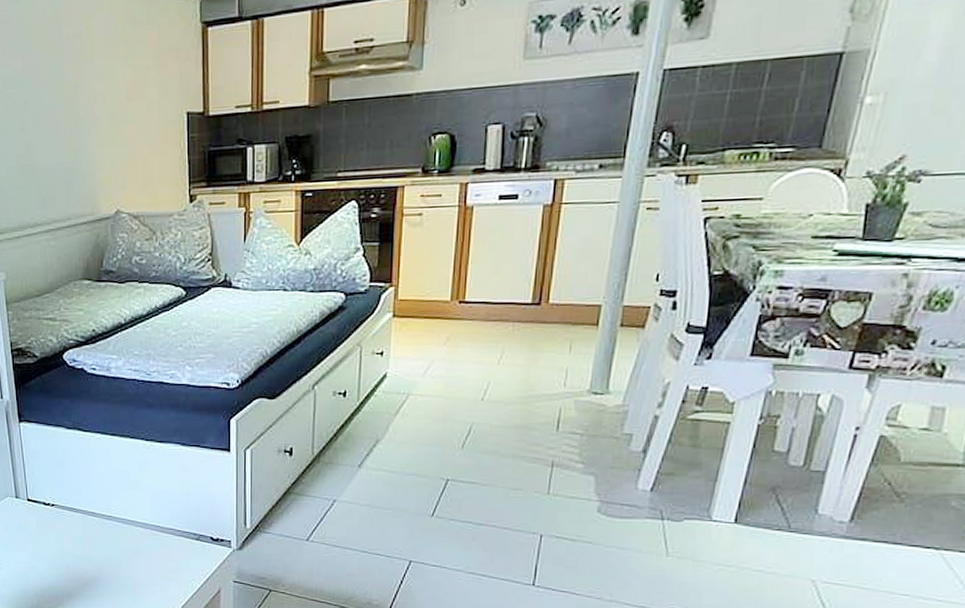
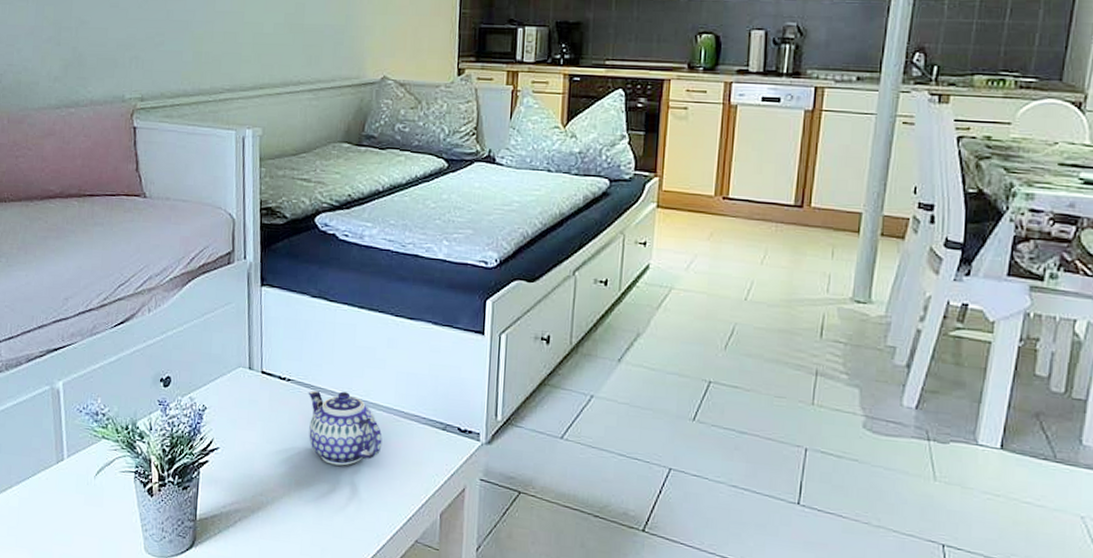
teapot: none [71,512,142,577] -> present [308,390,382,466]

